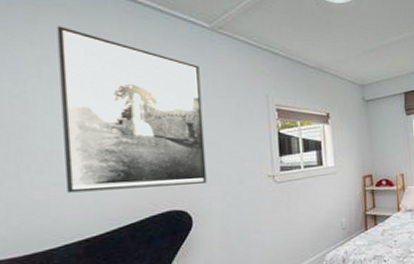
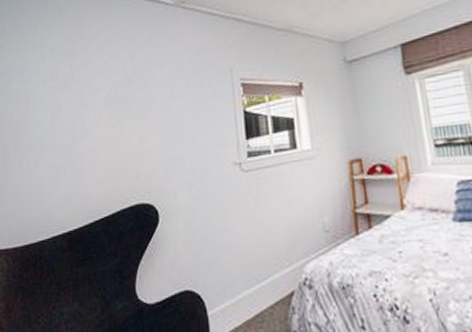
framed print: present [57,26,207,193] -> none [51,26,172,185]

